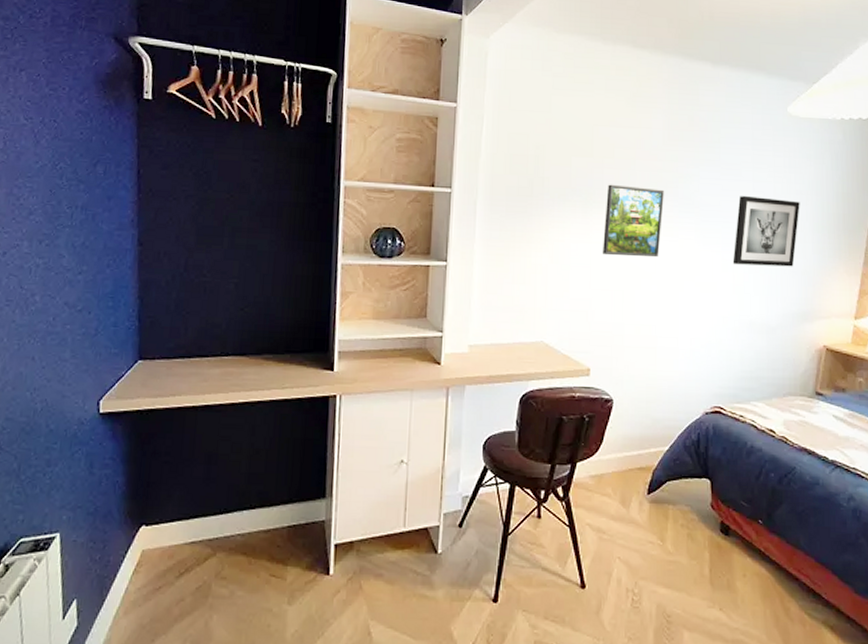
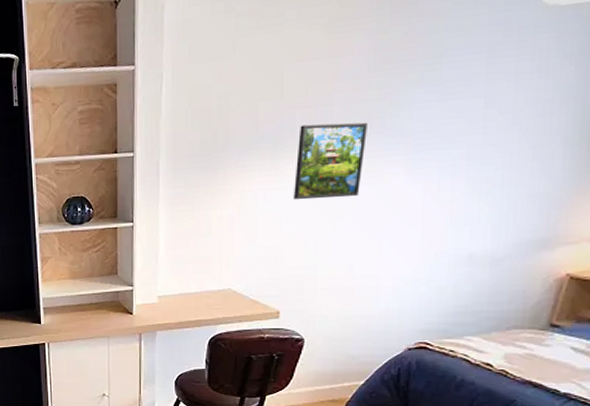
wall art: present [732,195,800,267] -> none [451,112,550,194]

